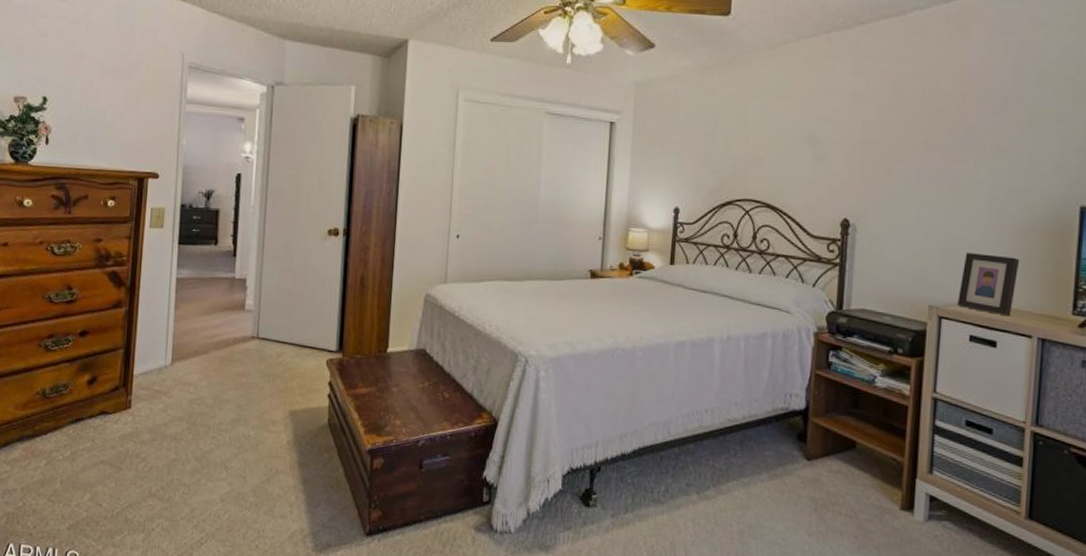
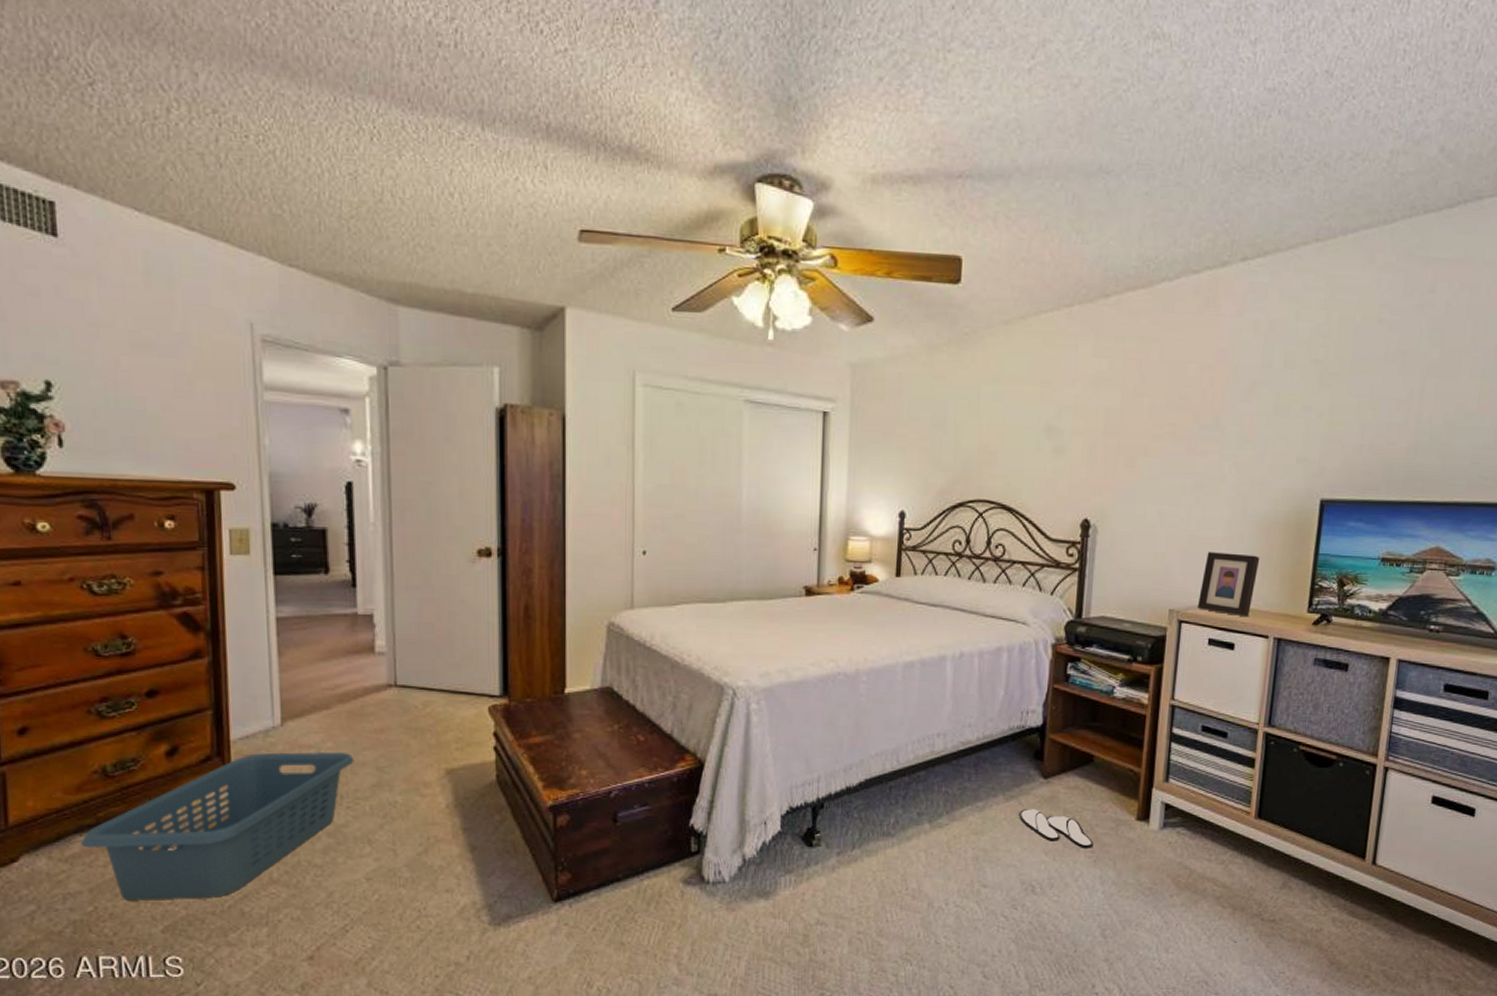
laundry basket: none [20,386,222,504] -> present [80,752,355,900]
slippers: none [783,488,857,534] -> present [1019,809,1094,848]

